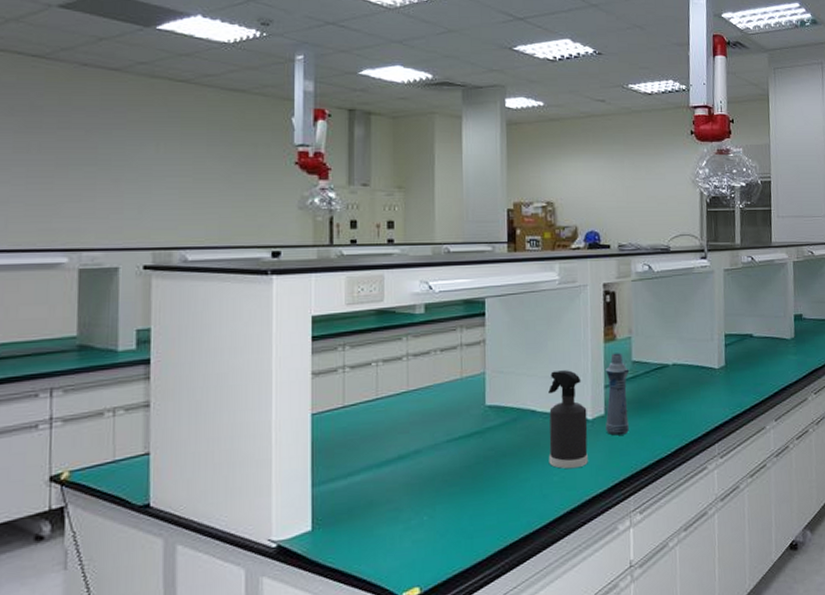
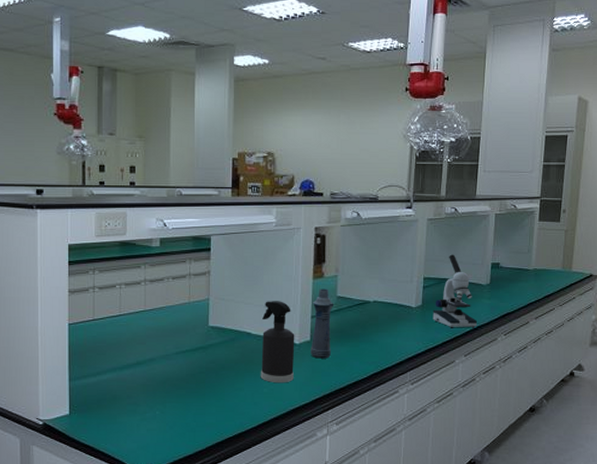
microscope: none [737,307,786,390] -> present [432,254,478,328]

